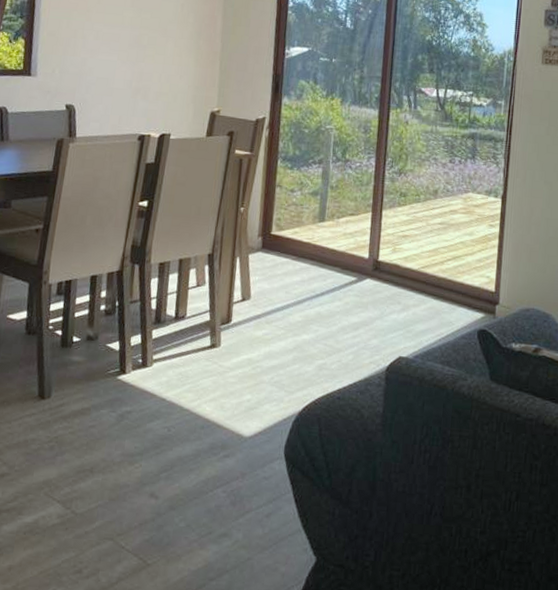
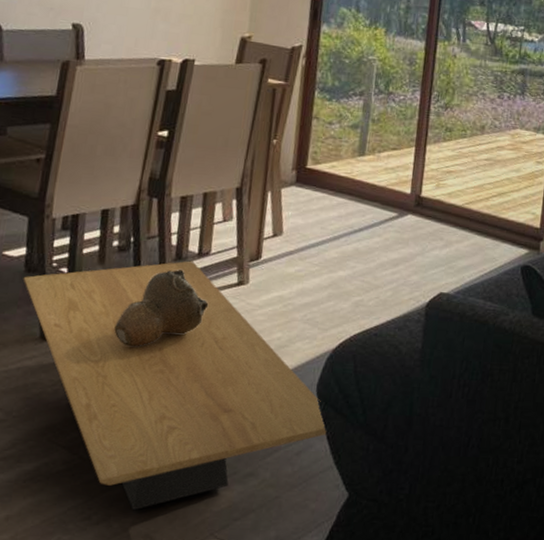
coffee table: none [24,324,294,565] -> present [23,260,326,510]
decorative bowl: none [101,333,185,407] -> present [114,270,209,347]

